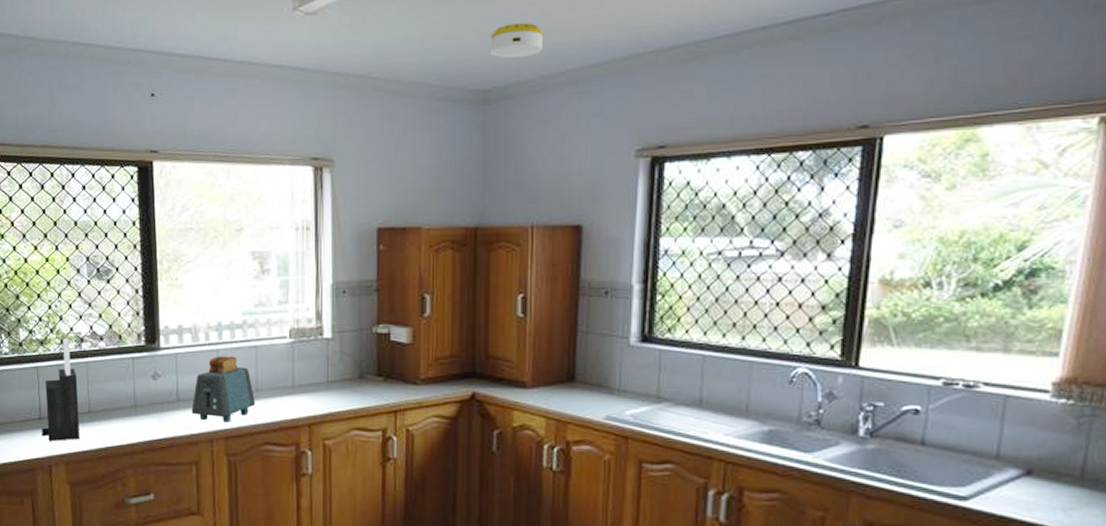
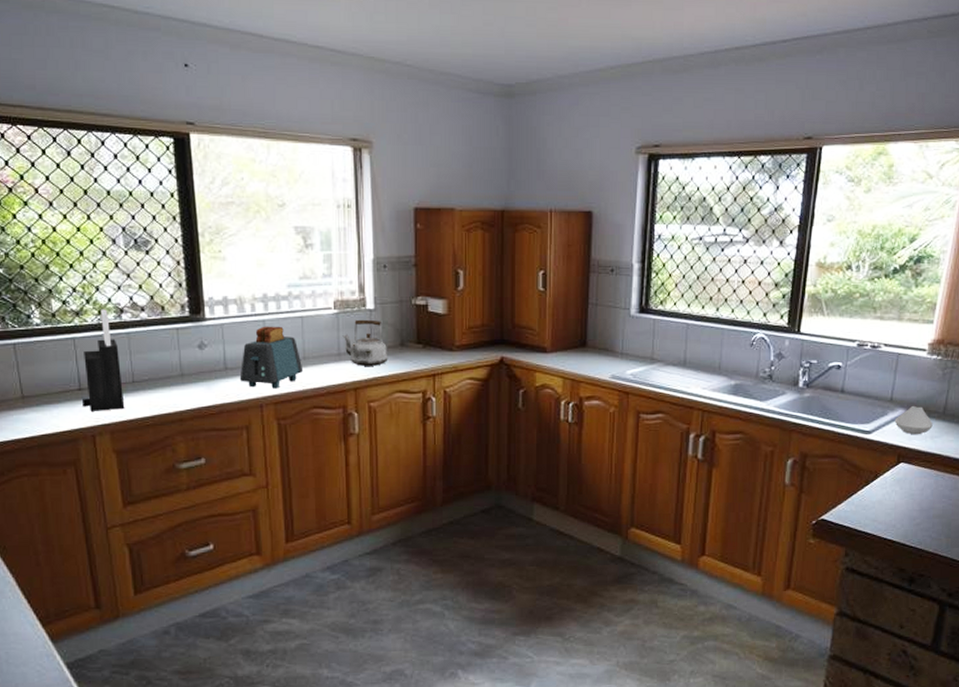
kettle: none [297,349,346,400] -> present [342,319,388,366]
smoke detector: present [490,23,544,58] -> none [514,25,560,57]
spoon rest: none [1003,465,1064,505] -> present [894,405,933,435]

